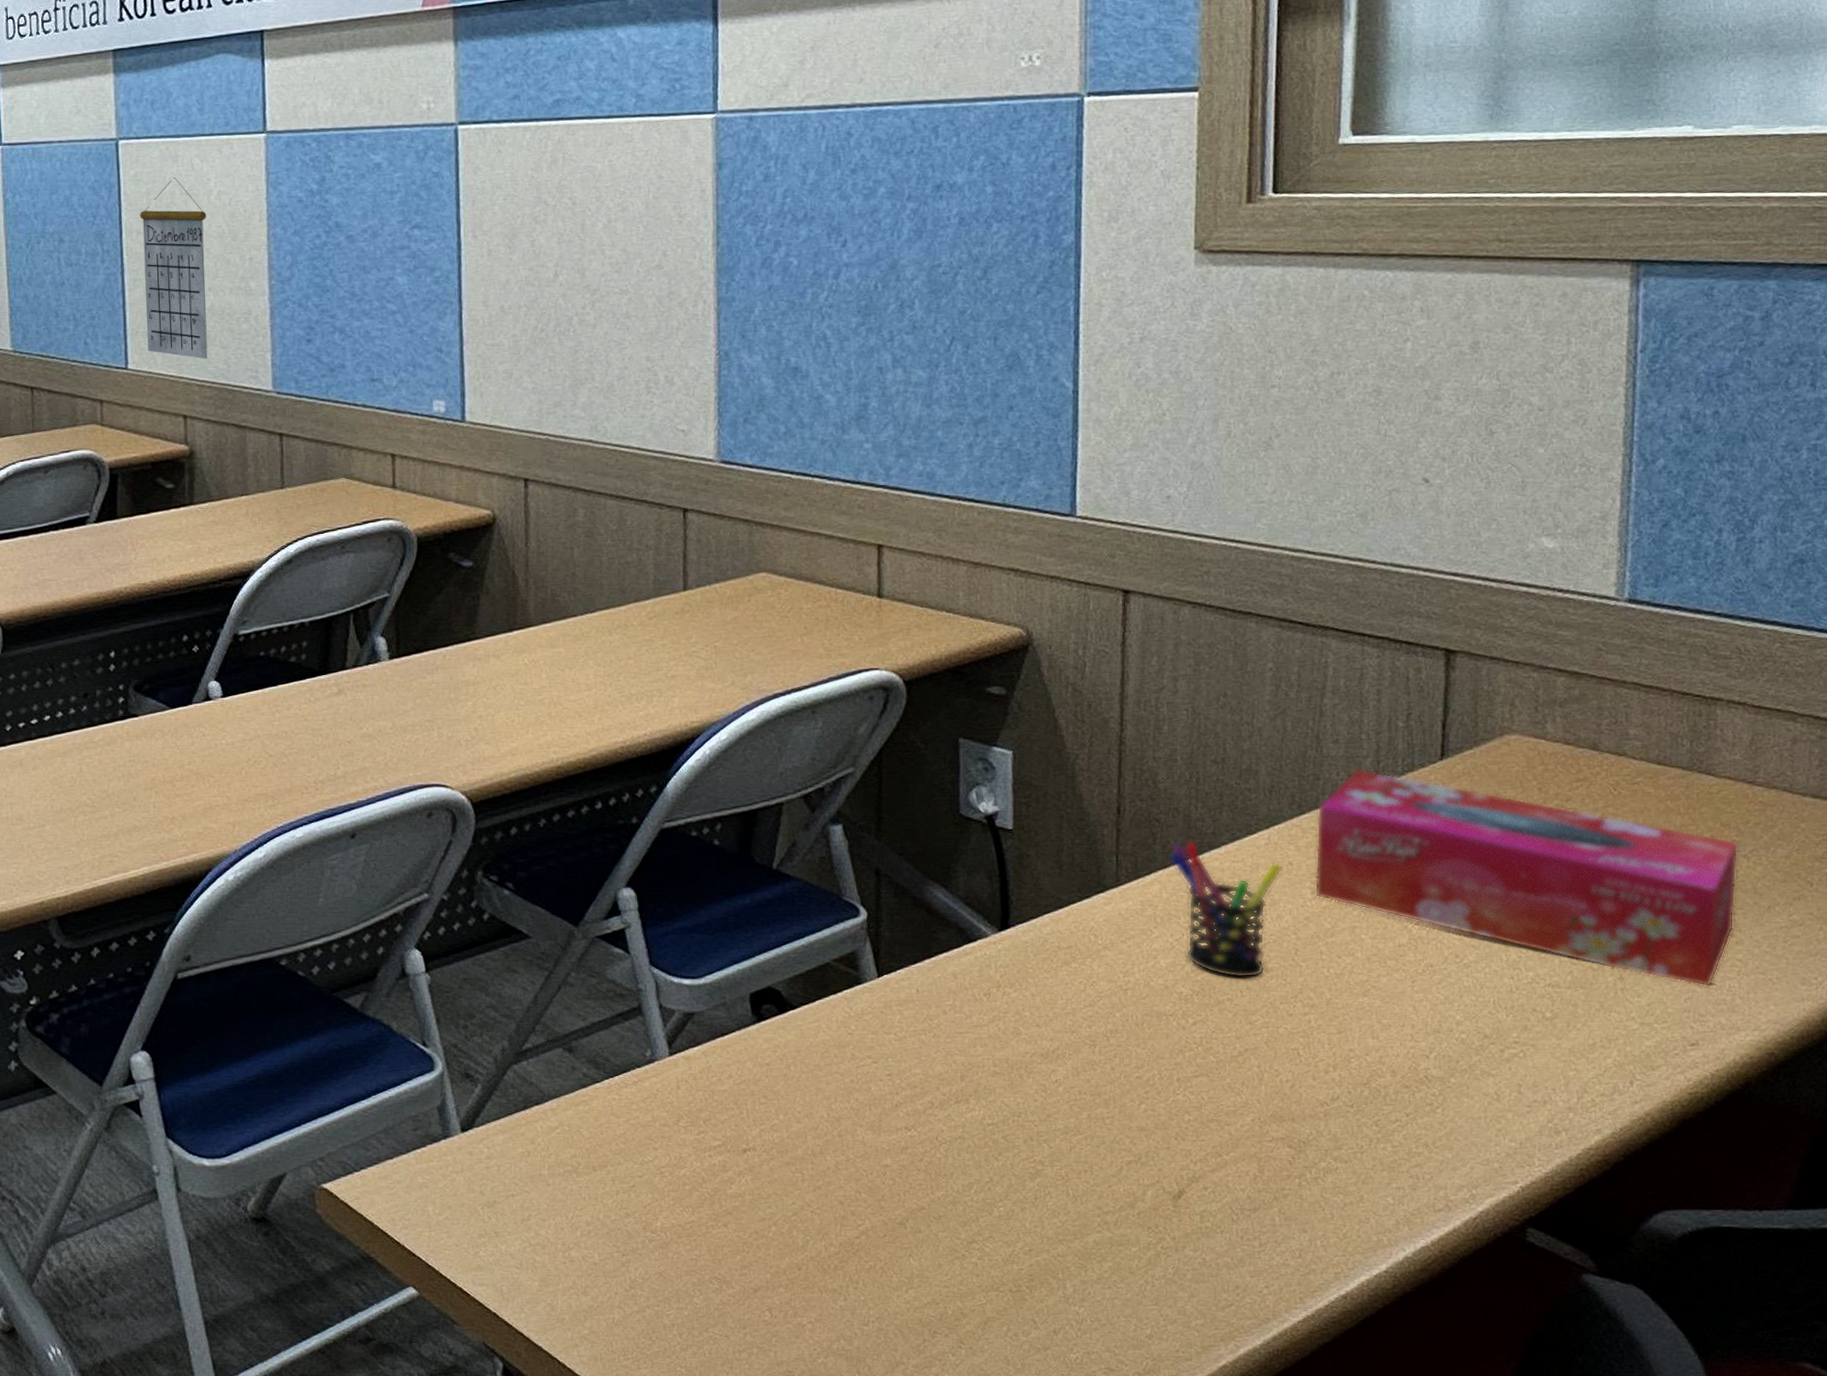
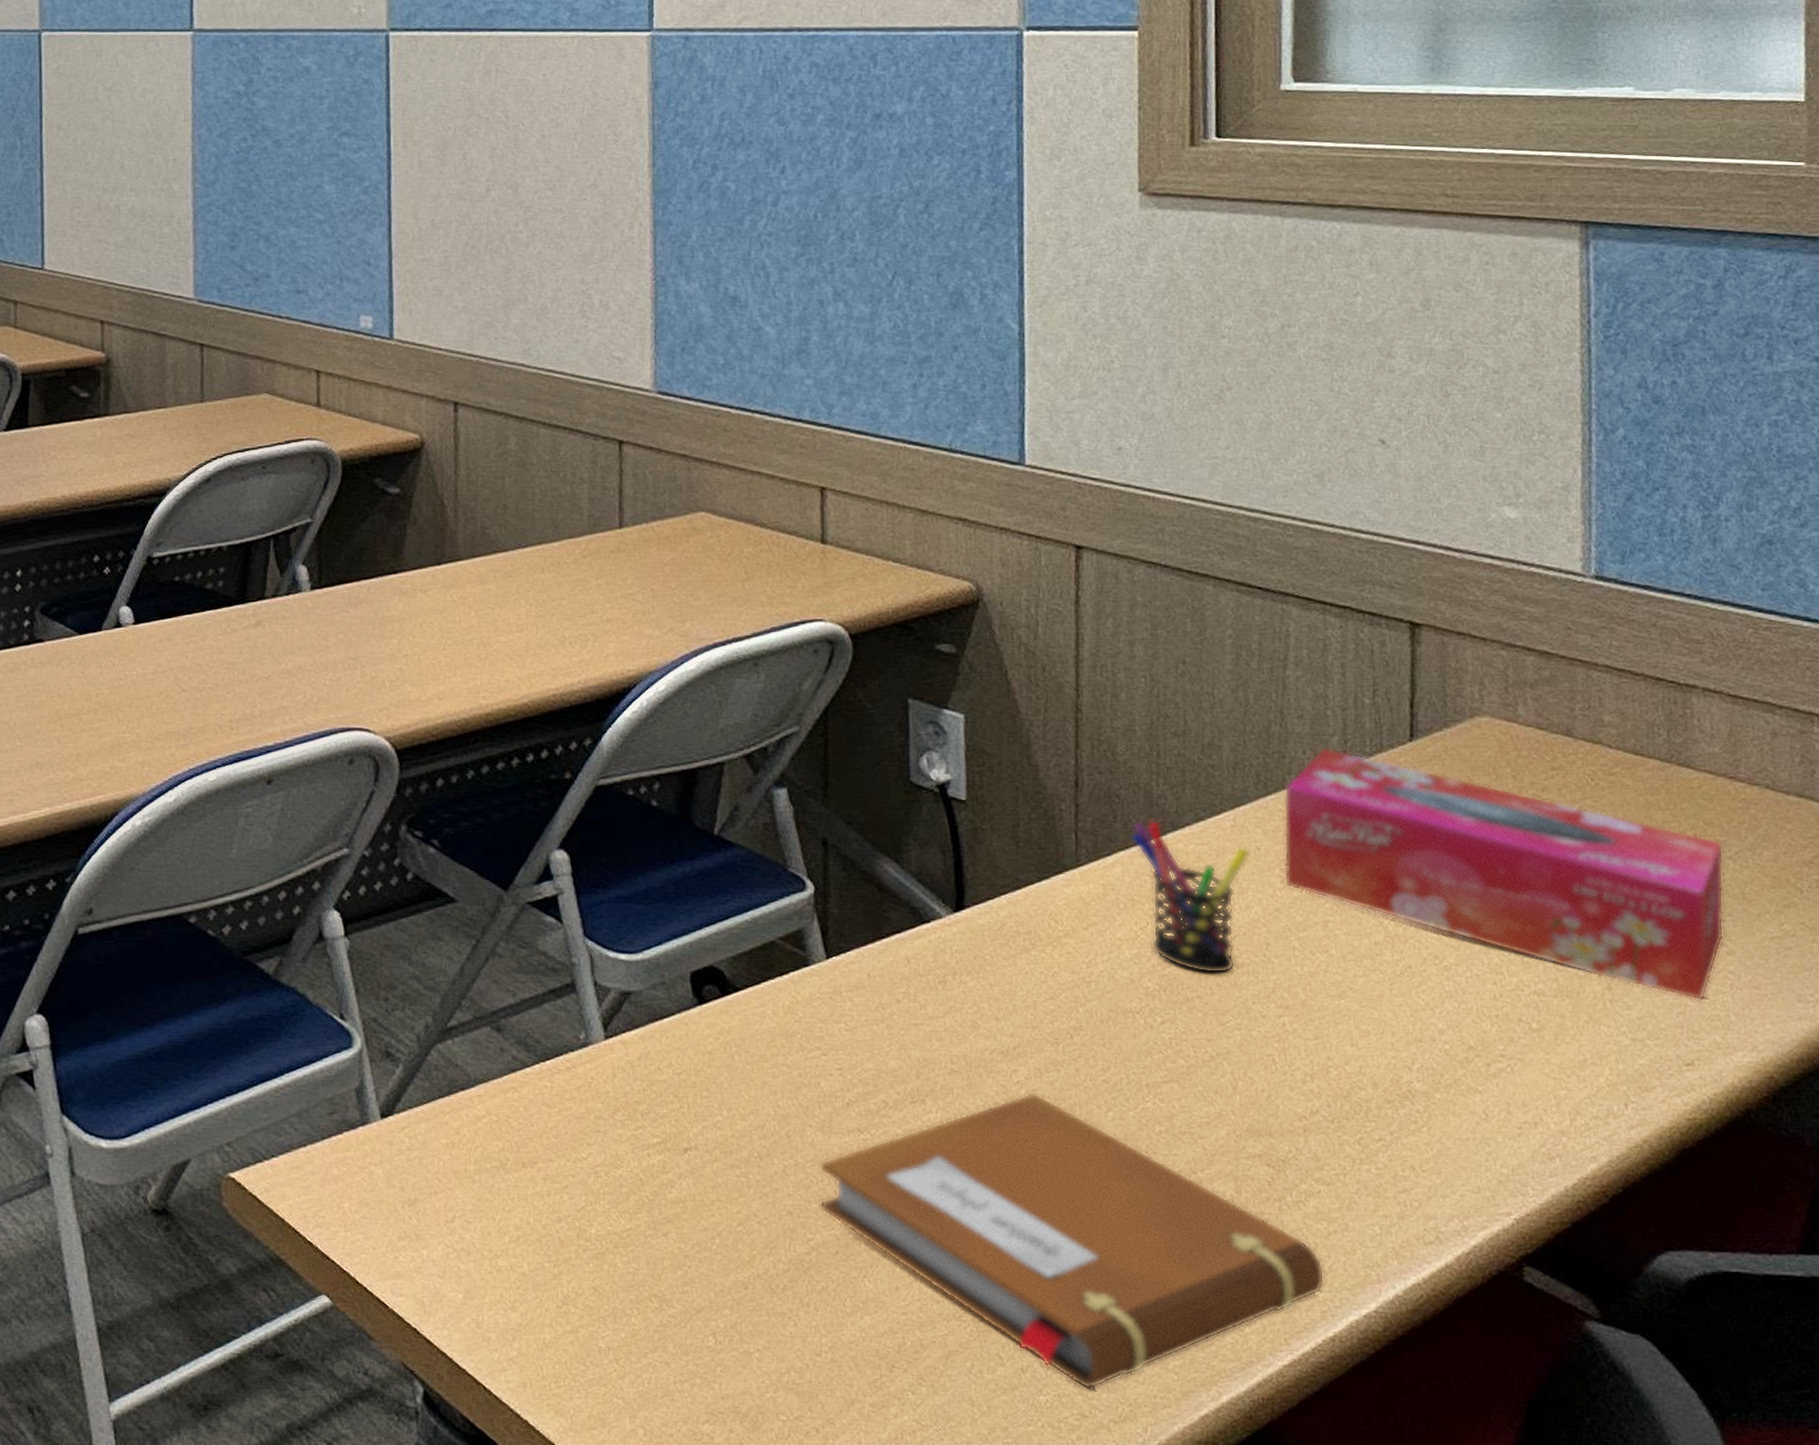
calendar: present [140,177,208,360] -> none [61,72,129,263]
notebook: none [868,1089,1339,1346] -> present [819,1092,1325,1389]

